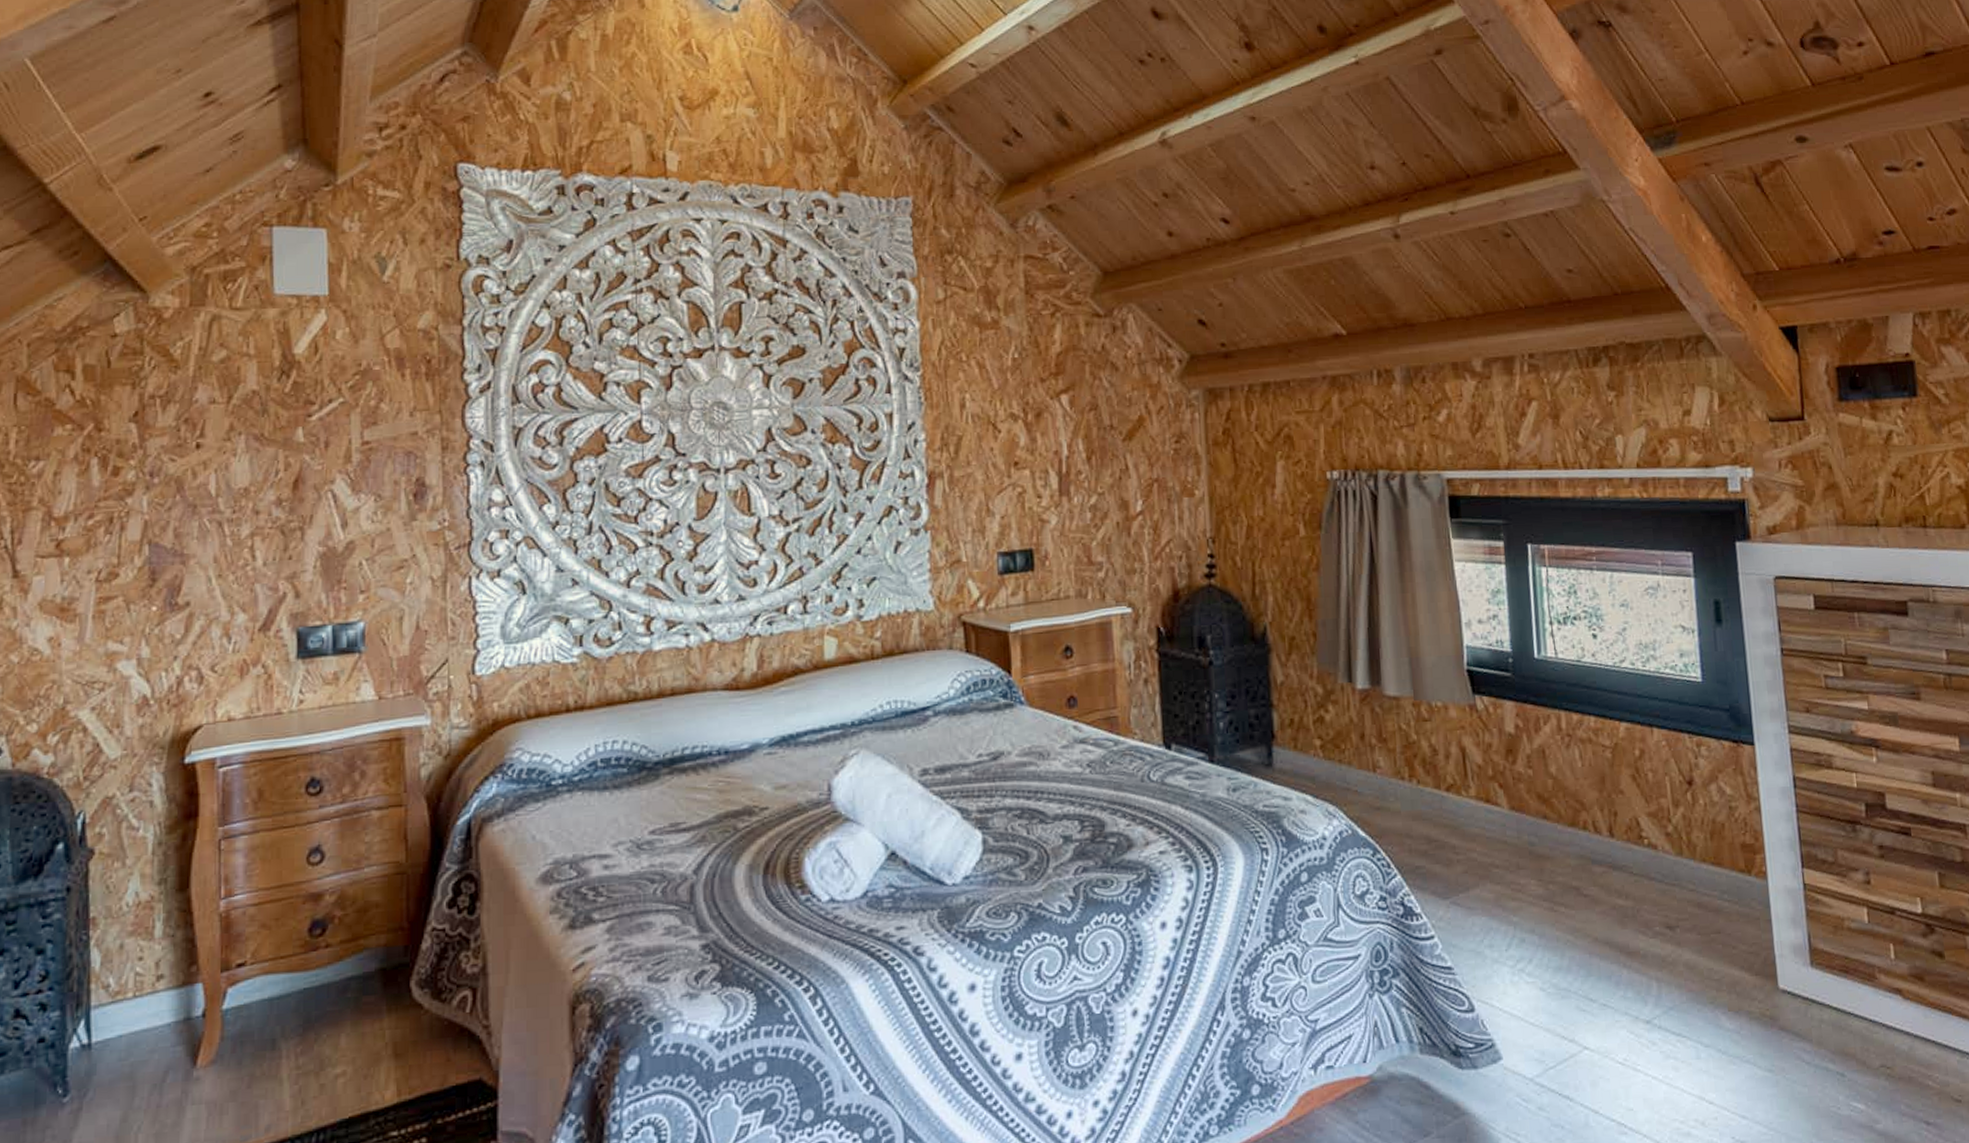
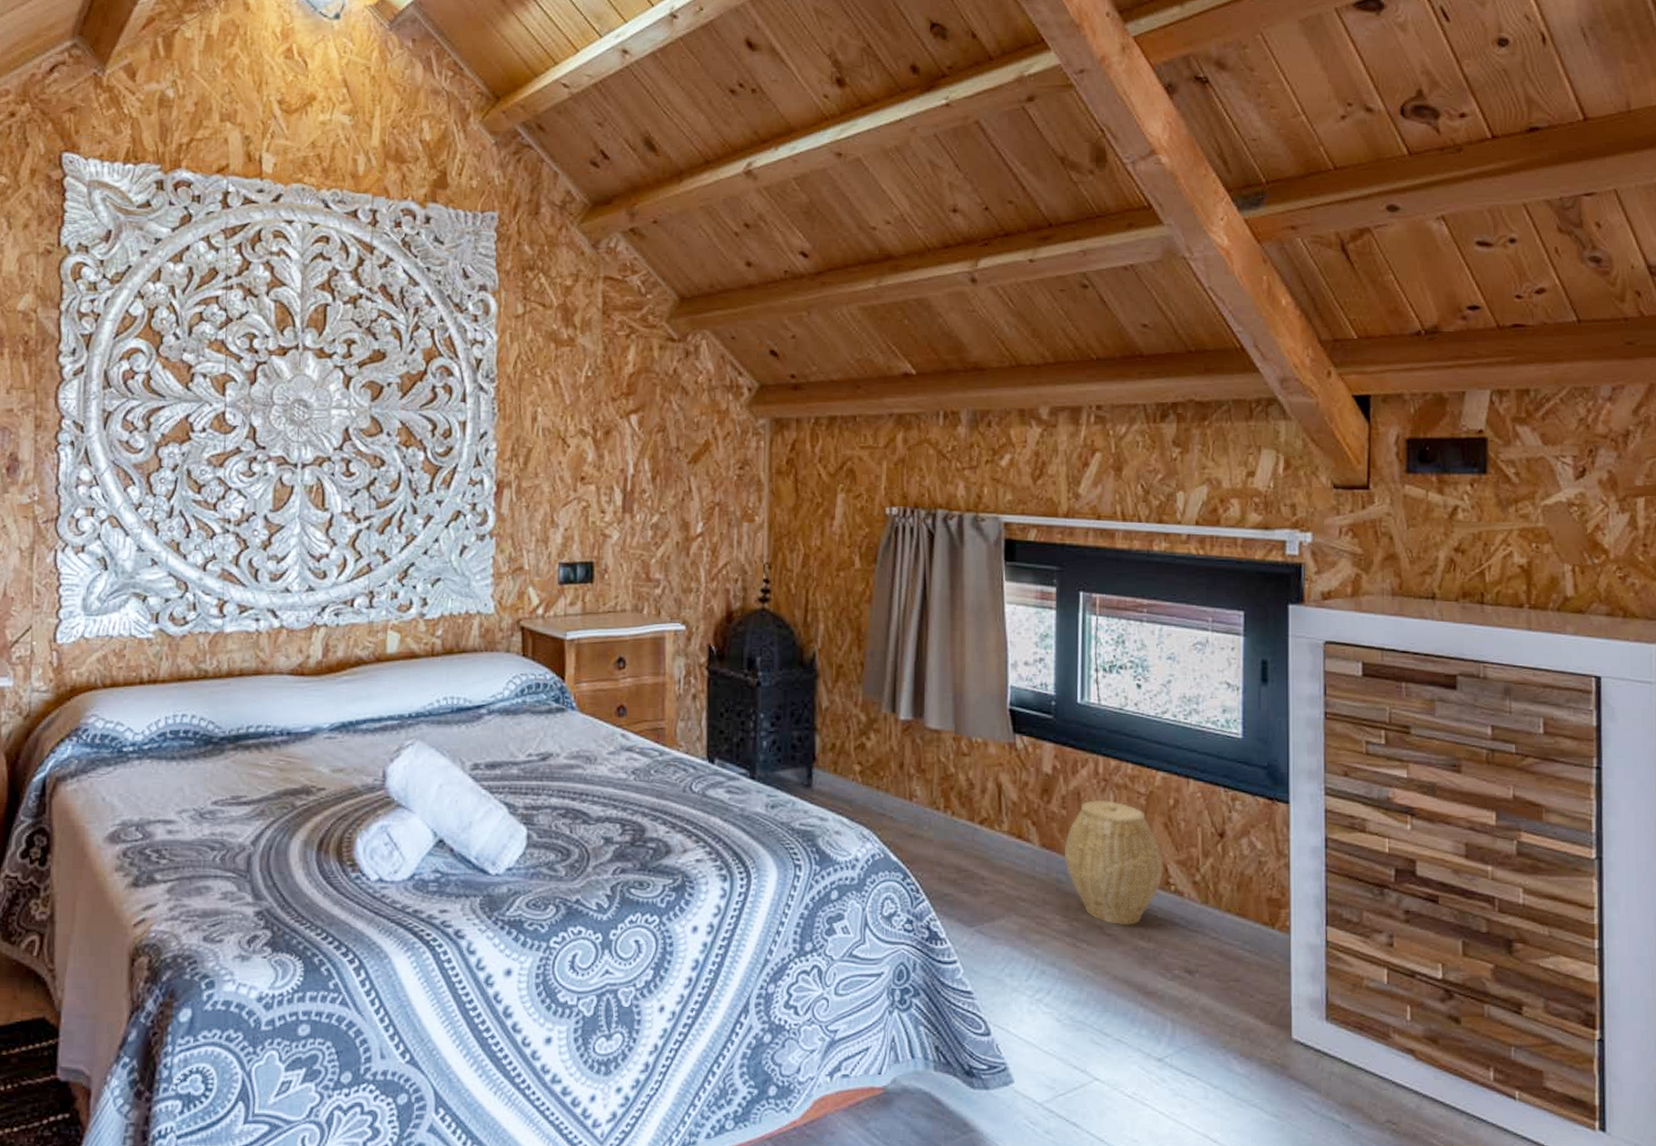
woven basket: none [1534,755,1635,885] -> present [1065,799,1163,925]

